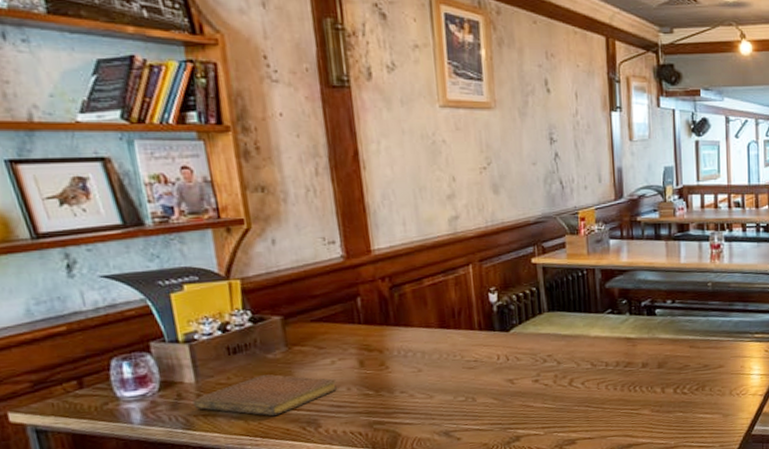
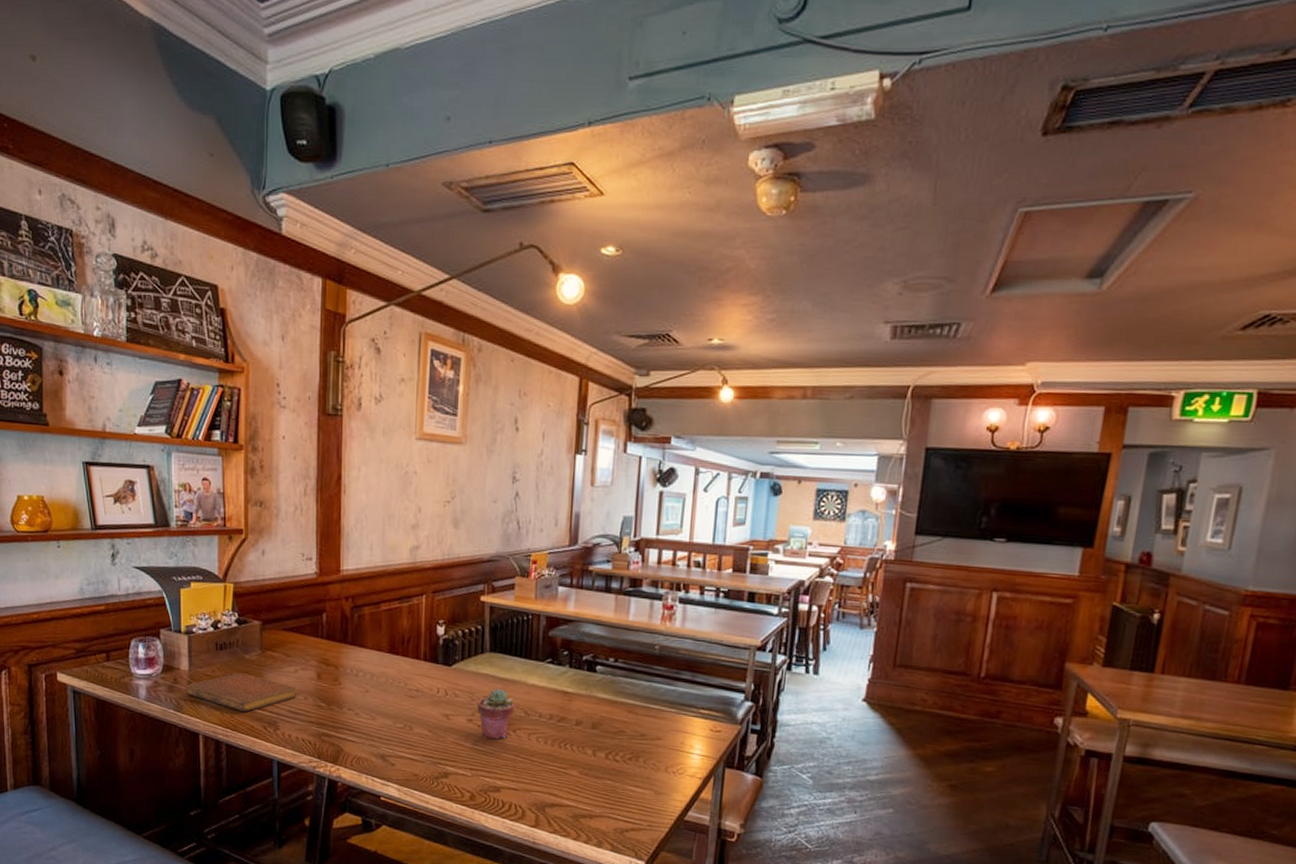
potted succulent: none [541,345,580,396] -> present [477,688,514,740]

